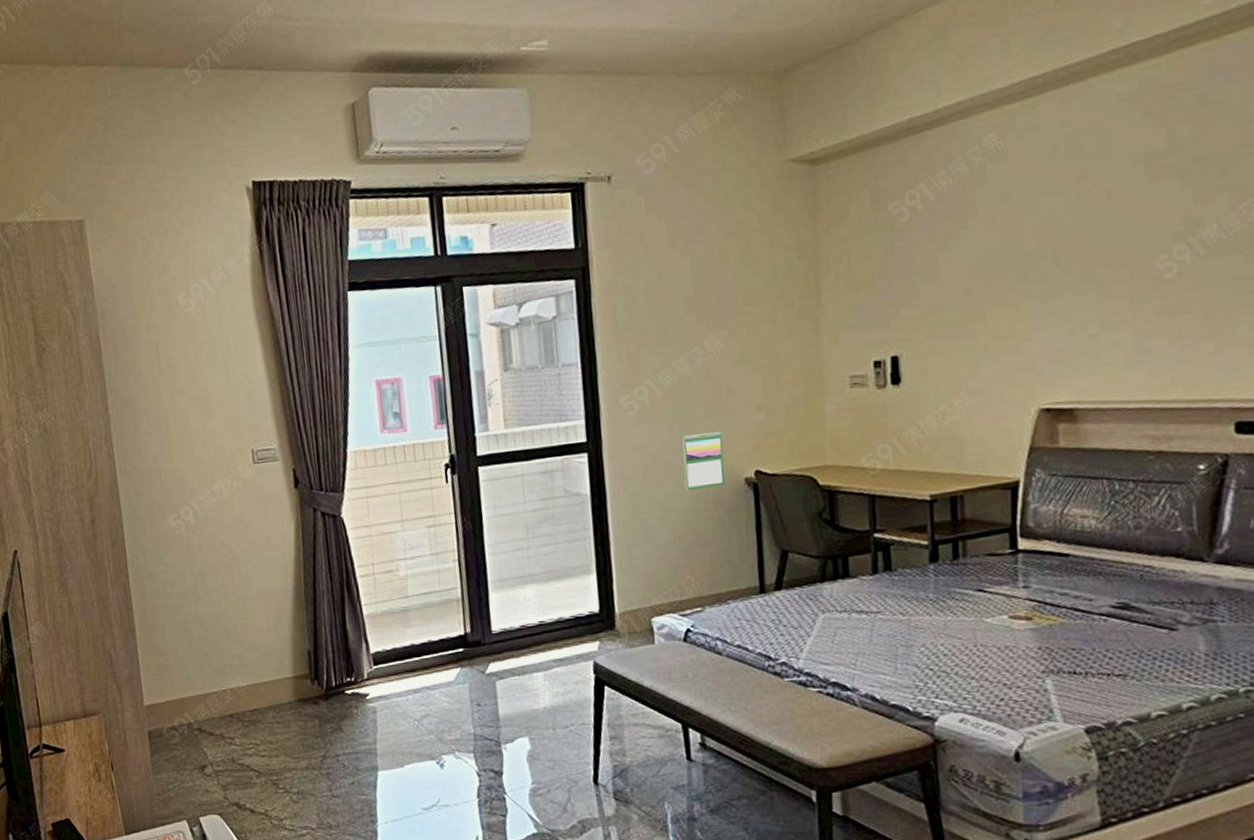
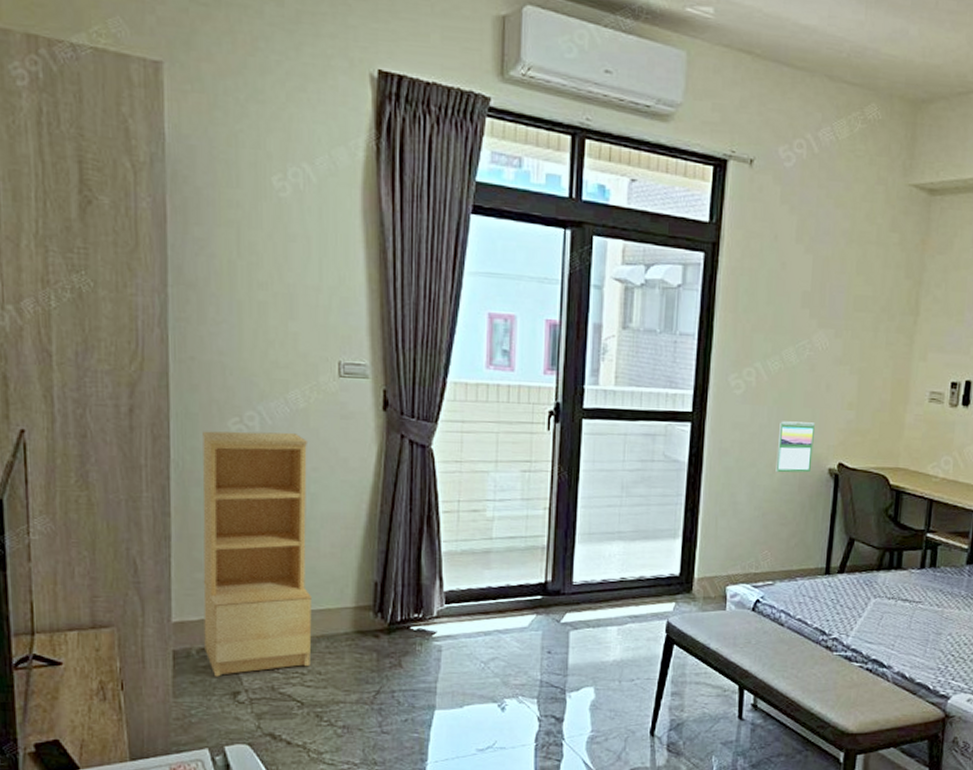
bookshelf: none [149,520,262,753] -> present [202,431,312,677]

